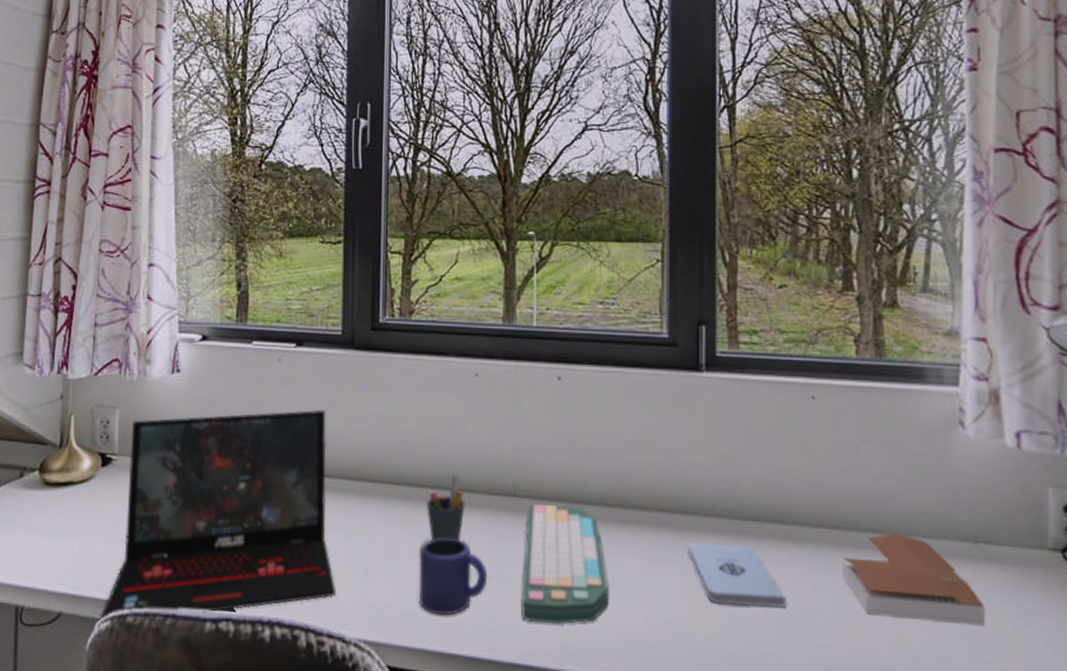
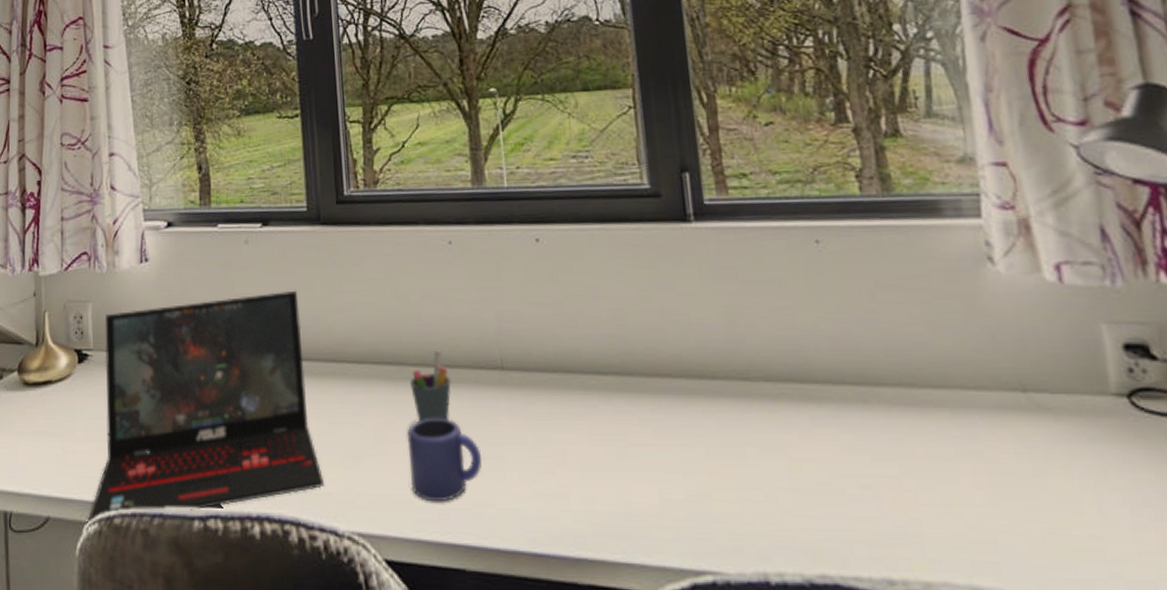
computer keyboard: present [521,504,609,624] -> none [518,377,616,505]
notepad: present [687,542,787,608] -> none [695,408,814,477]
book: present [843,533,985,626] -> none [871,386,1047,486]

